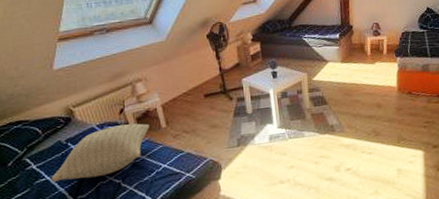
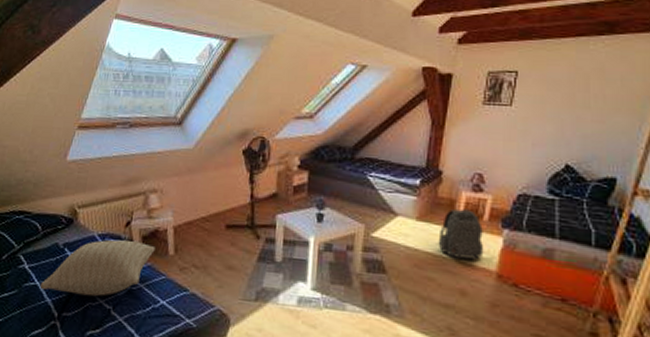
backpack: none [357,48,388,83] -> present [438,209,484,260]

